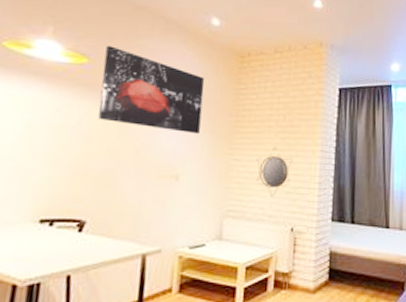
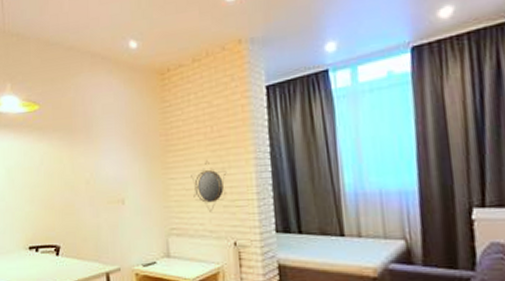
wall art: present [98,45,204,135] -> none [50,89,135,159]

